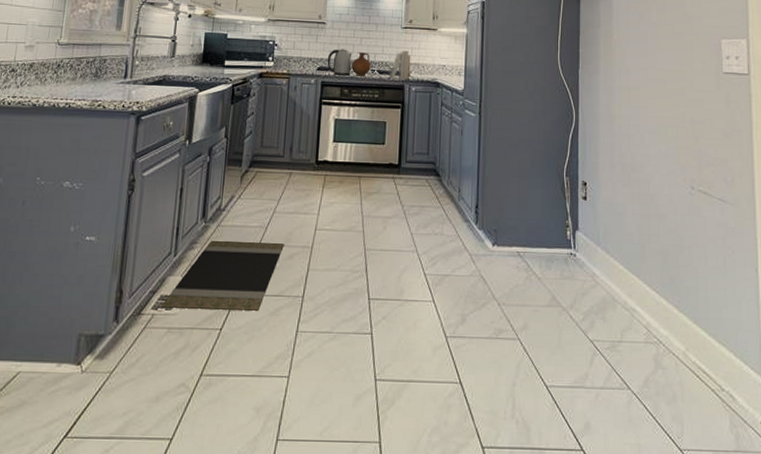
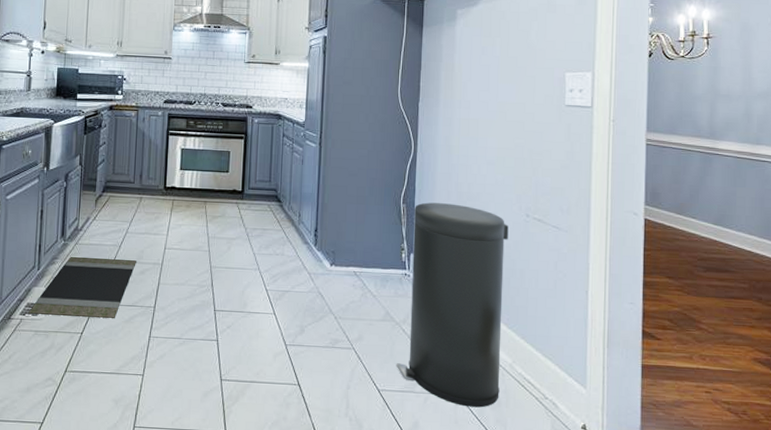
kettle: present [327,49,352,76] -> none [173,83,197,108]
ceramic jug: present [351,52,371,76] -> none [197,86,215,109]
books: present [389,50,411,80] -> none [233,83,254,112]
pedal bin: none [564,175,674,403] -> present [396,202,509,408]

